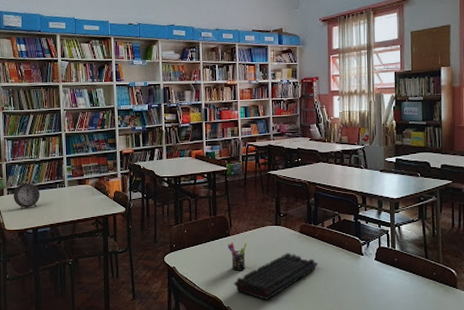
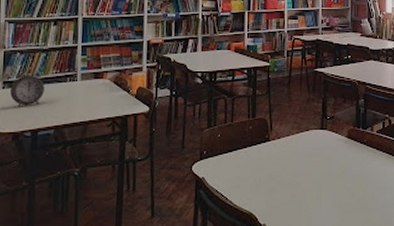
pen holder: present [227,242,247,271] -> none [267,148,288,182]
keyboard: present [234,253,318,300] -> none [272,160,365,215]

